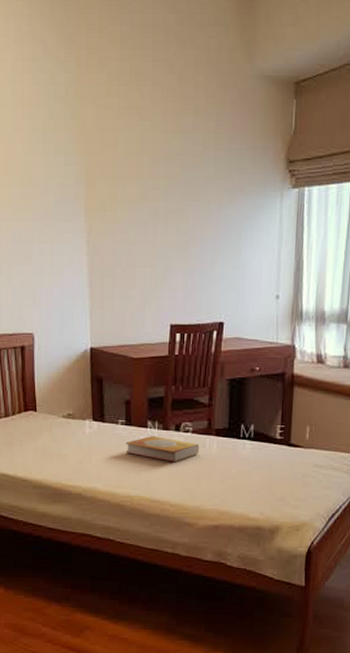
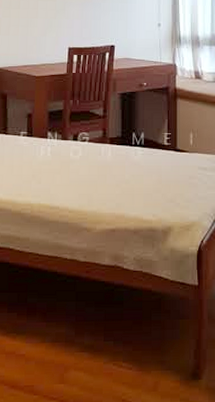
book: present [125,436,200,462] -> none [27,146,96,170]

